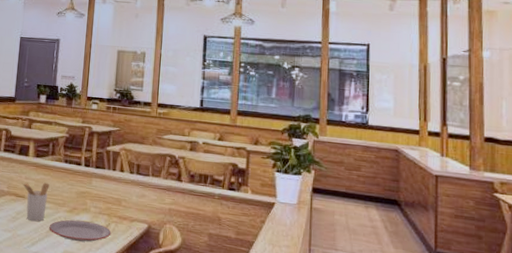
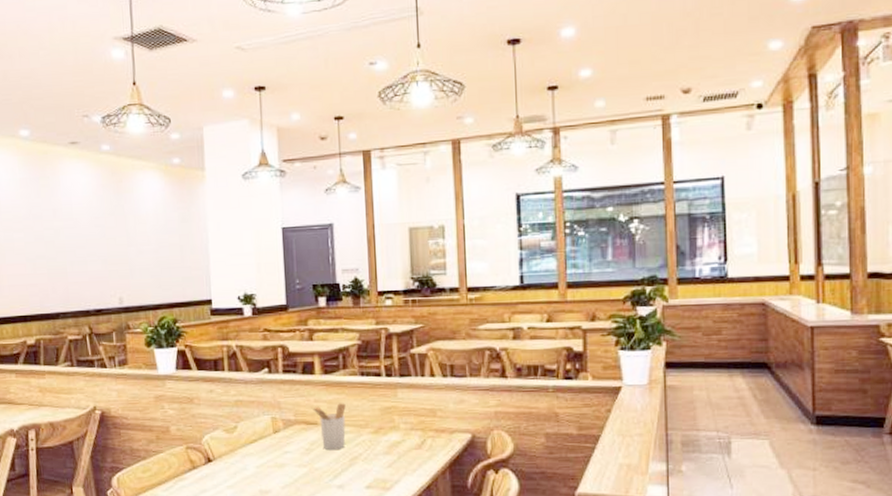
plate: present [49,219,111,242] -> none [352,441,429,465]

